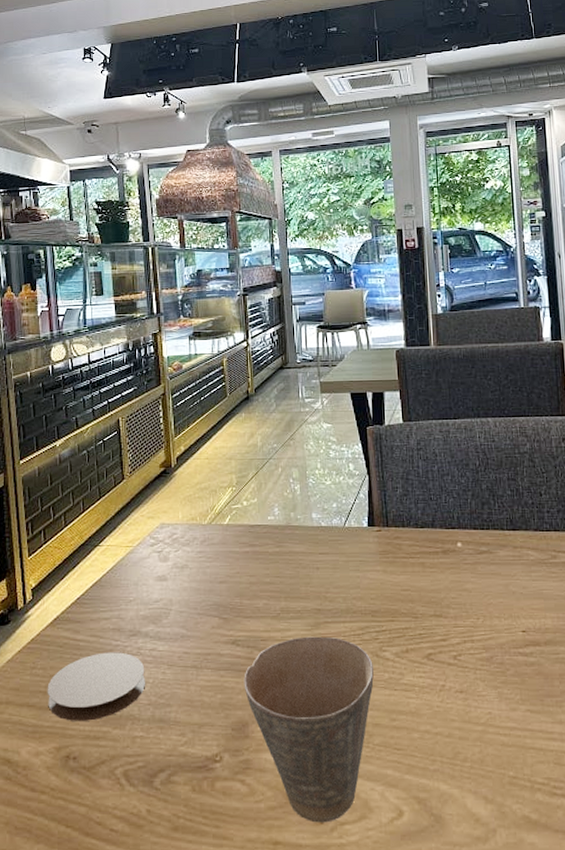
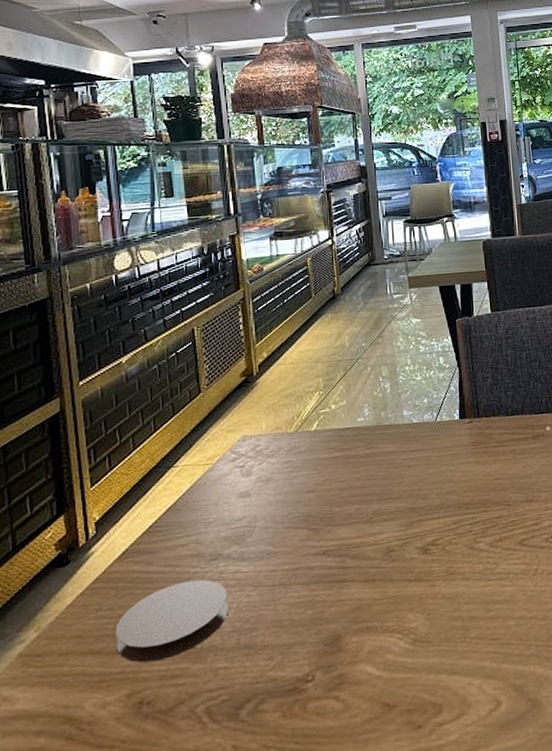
cup: present [244,636,374,823] -> none [336,534,469,729]

